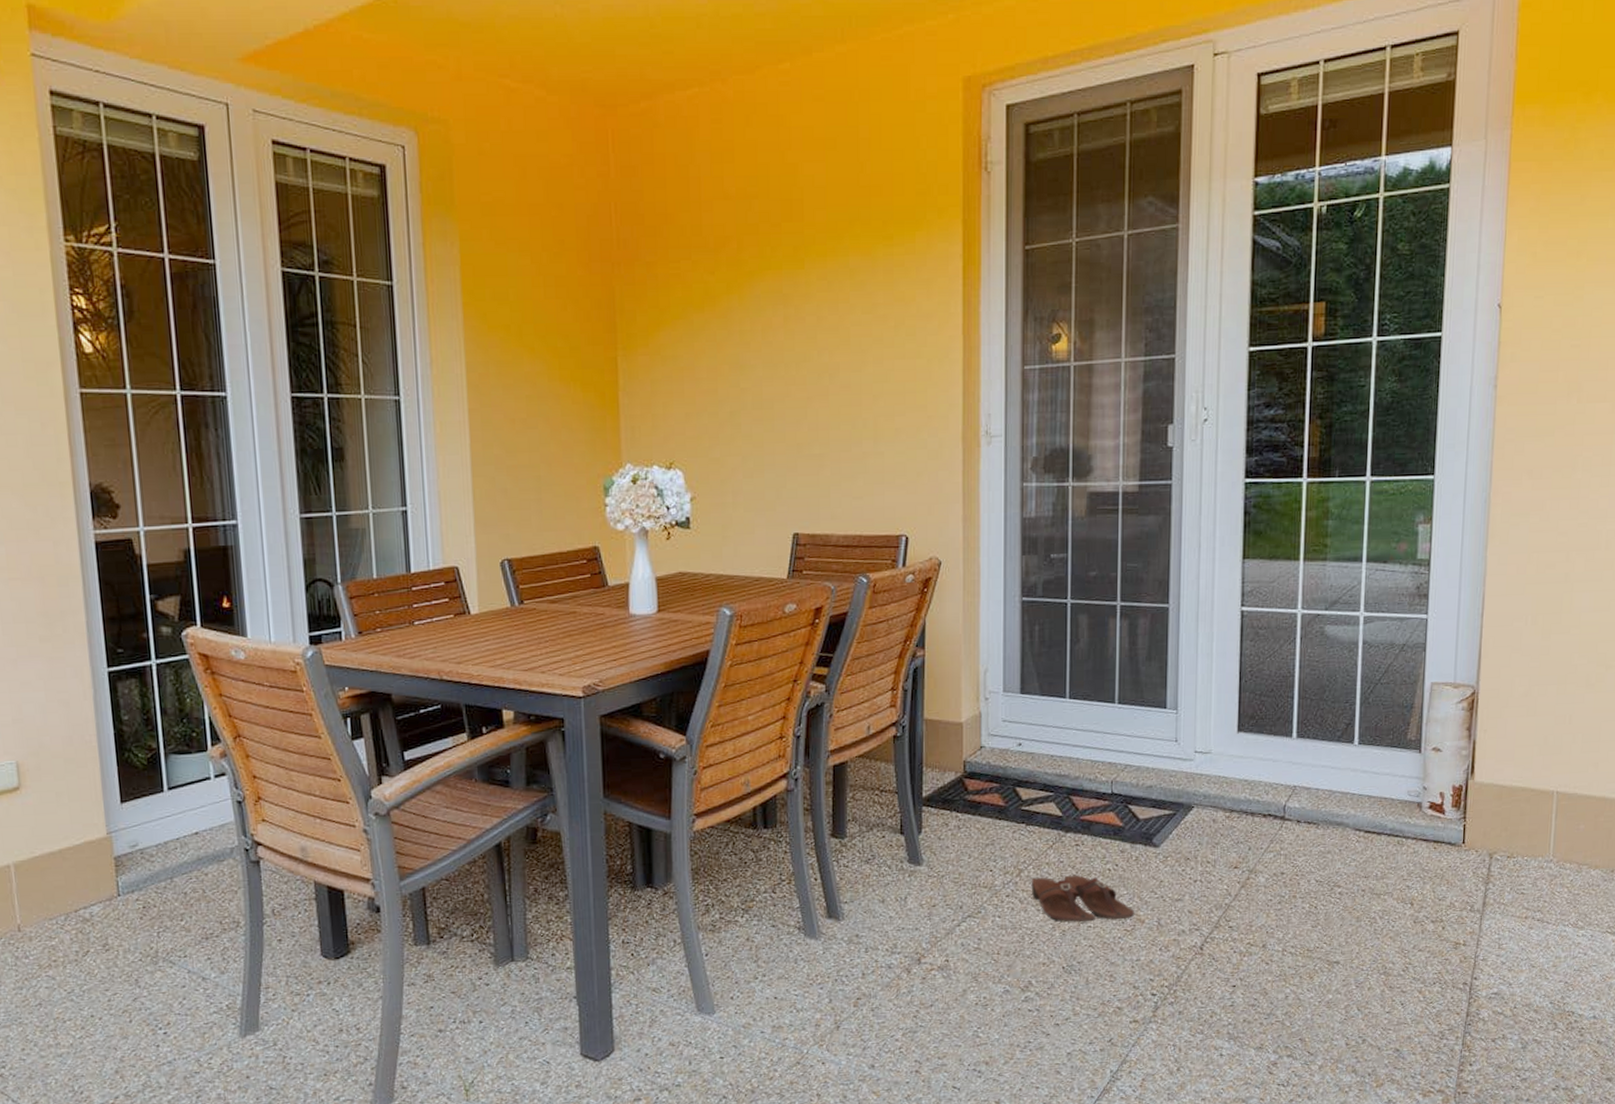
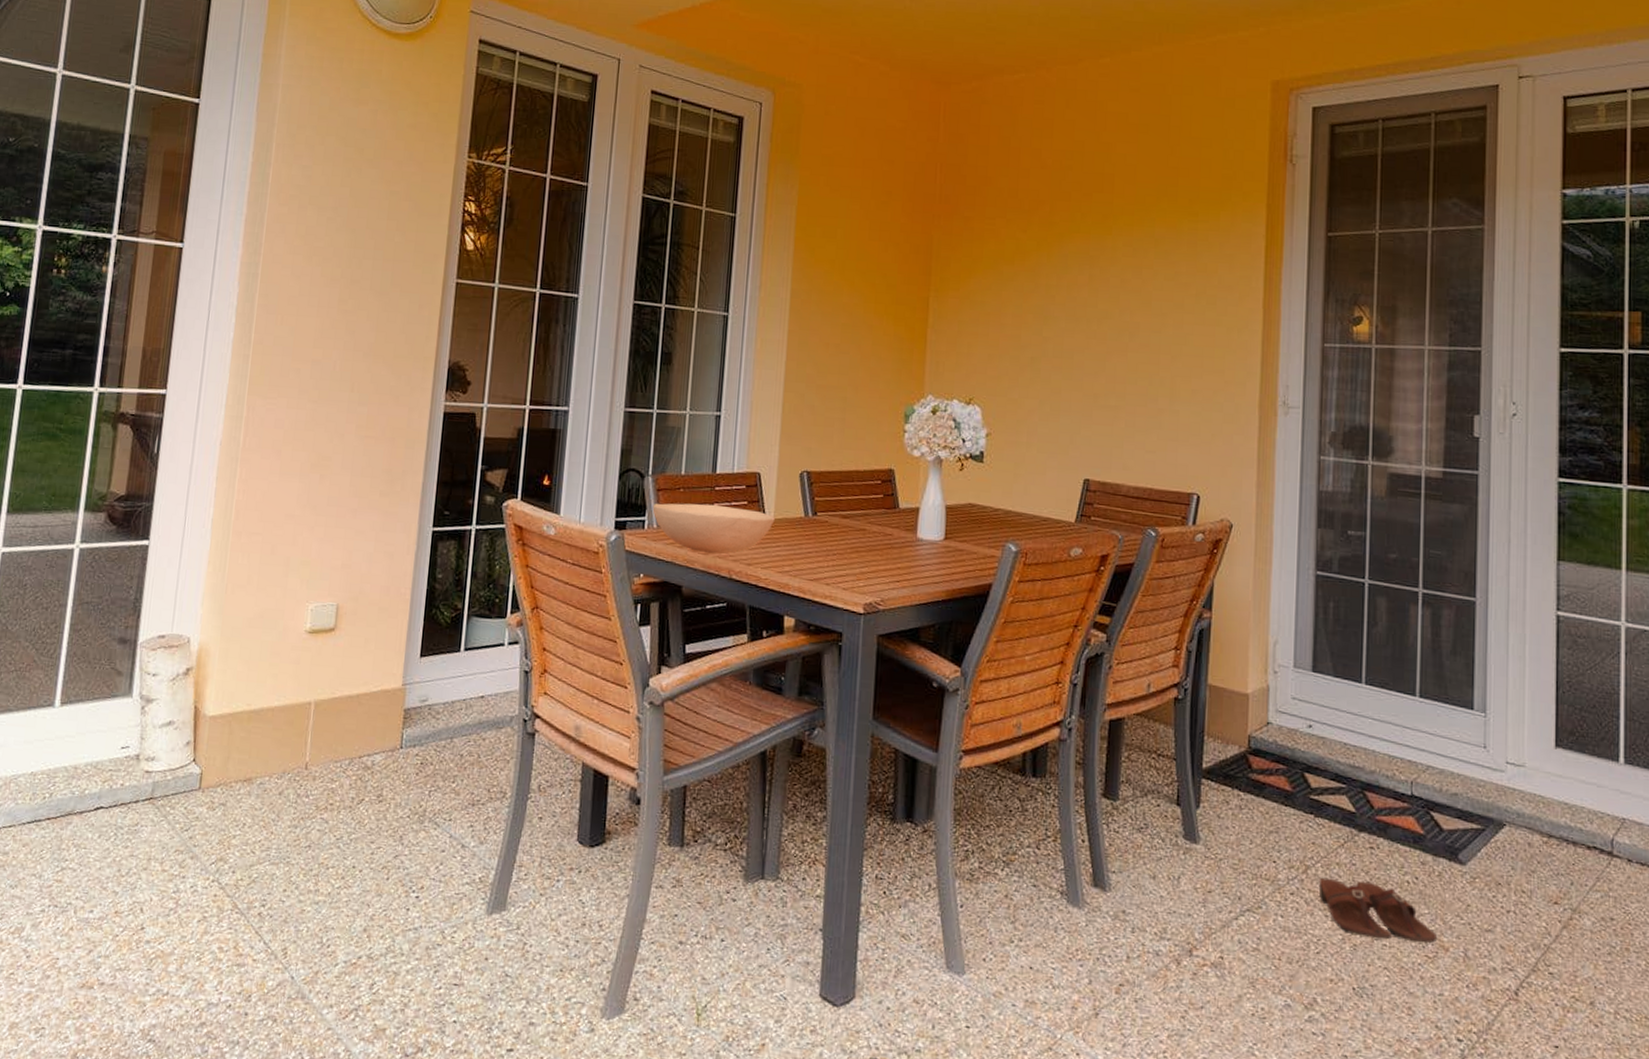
bowl: none [347,605,480,657] -> present [652,503,775,555]

